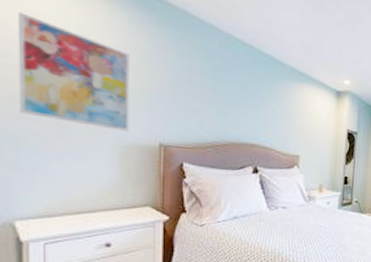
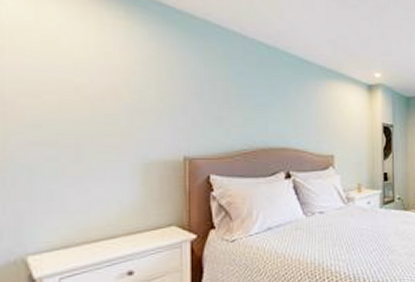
wall art: present [17,12,130,132] -> none [33,37,151,148]

